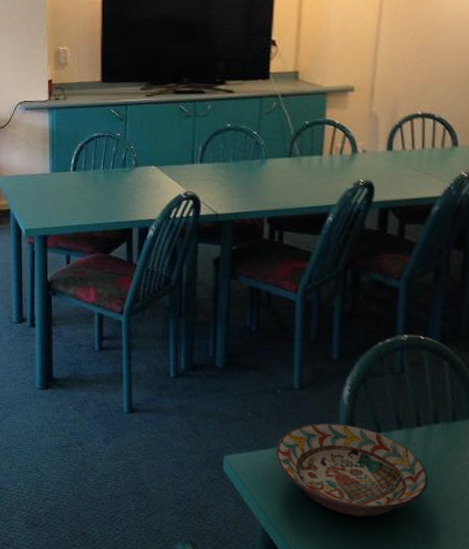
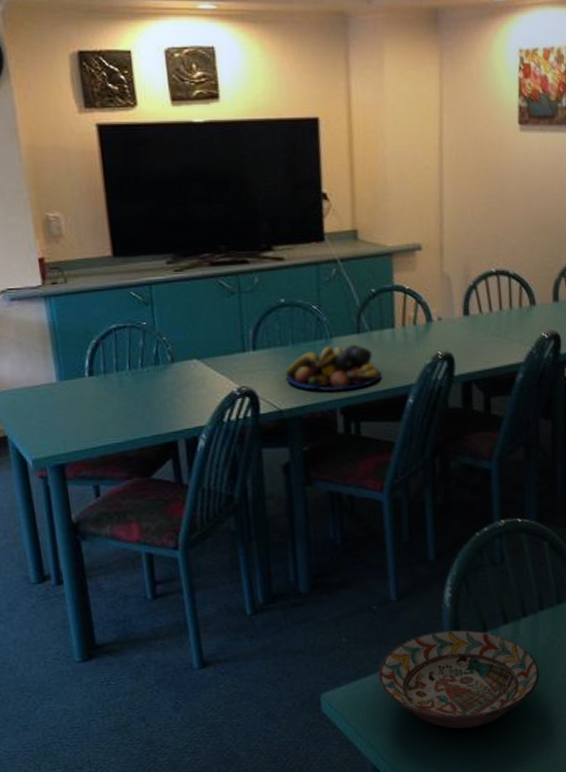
fruit bowl: none [224,165,307,203] -> present [285,344,382,391]

